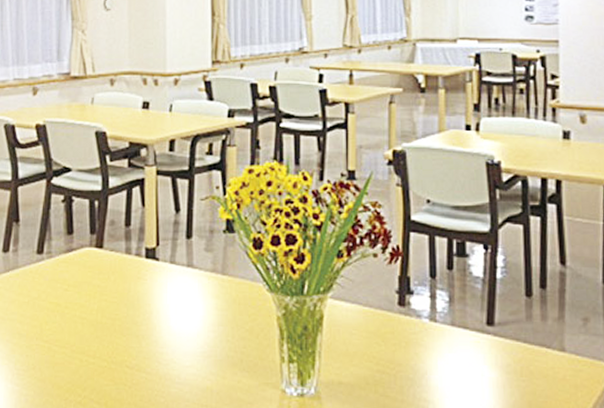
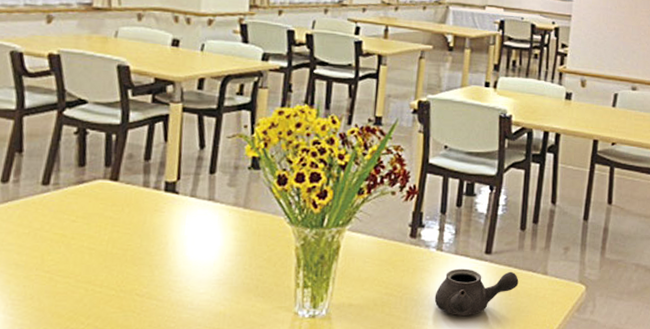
teapot: none [433,342,531,399] -> present [434,268,519,315]

